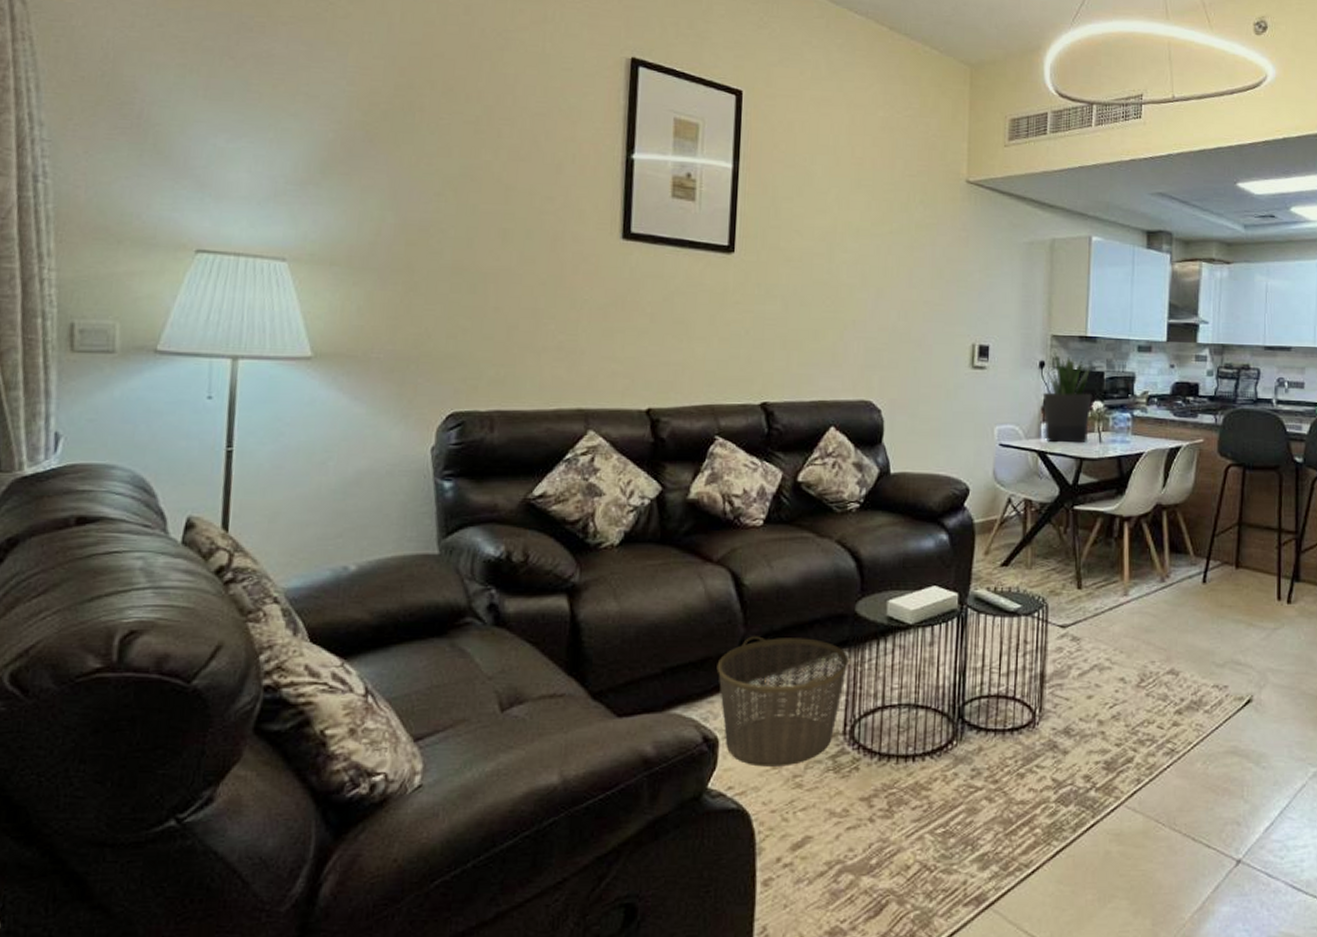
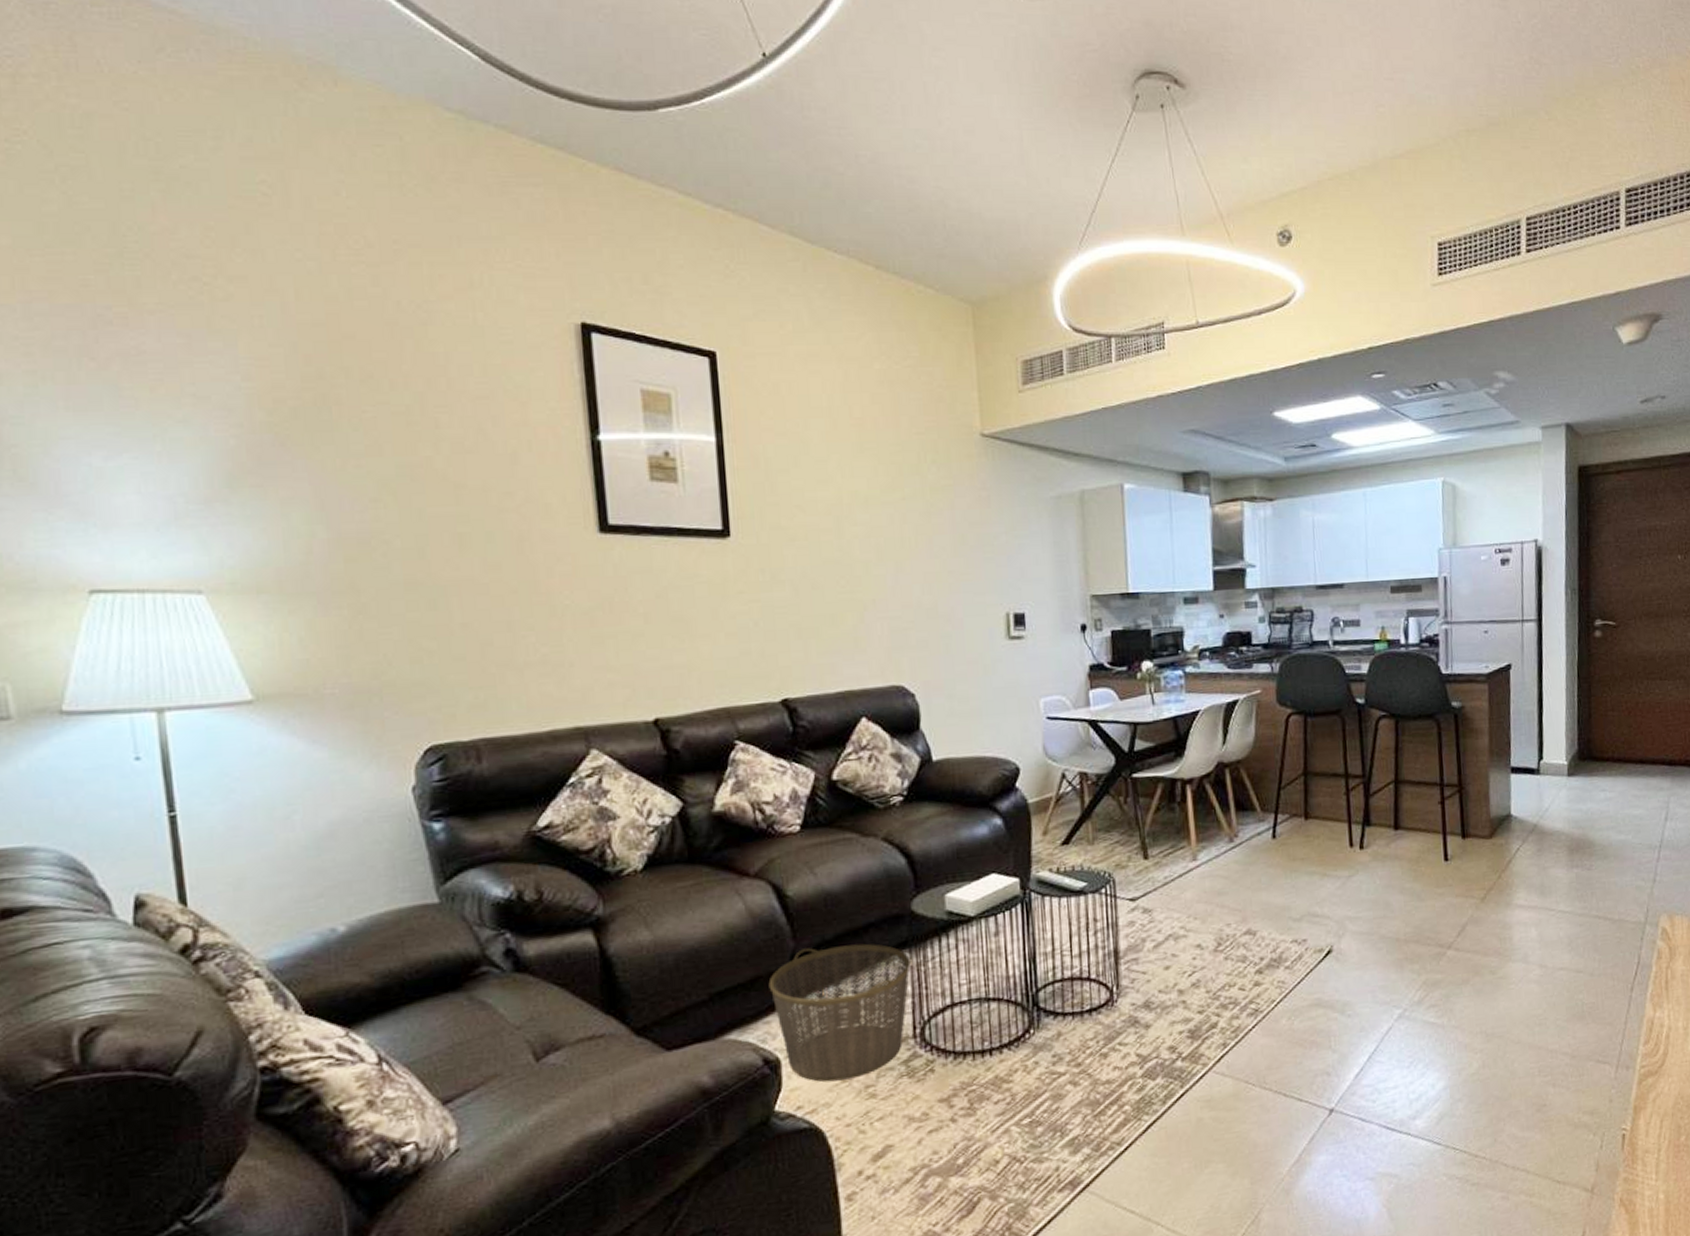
planter: present [1042,350,1092,443] -> none [1087,611,1140,710]

